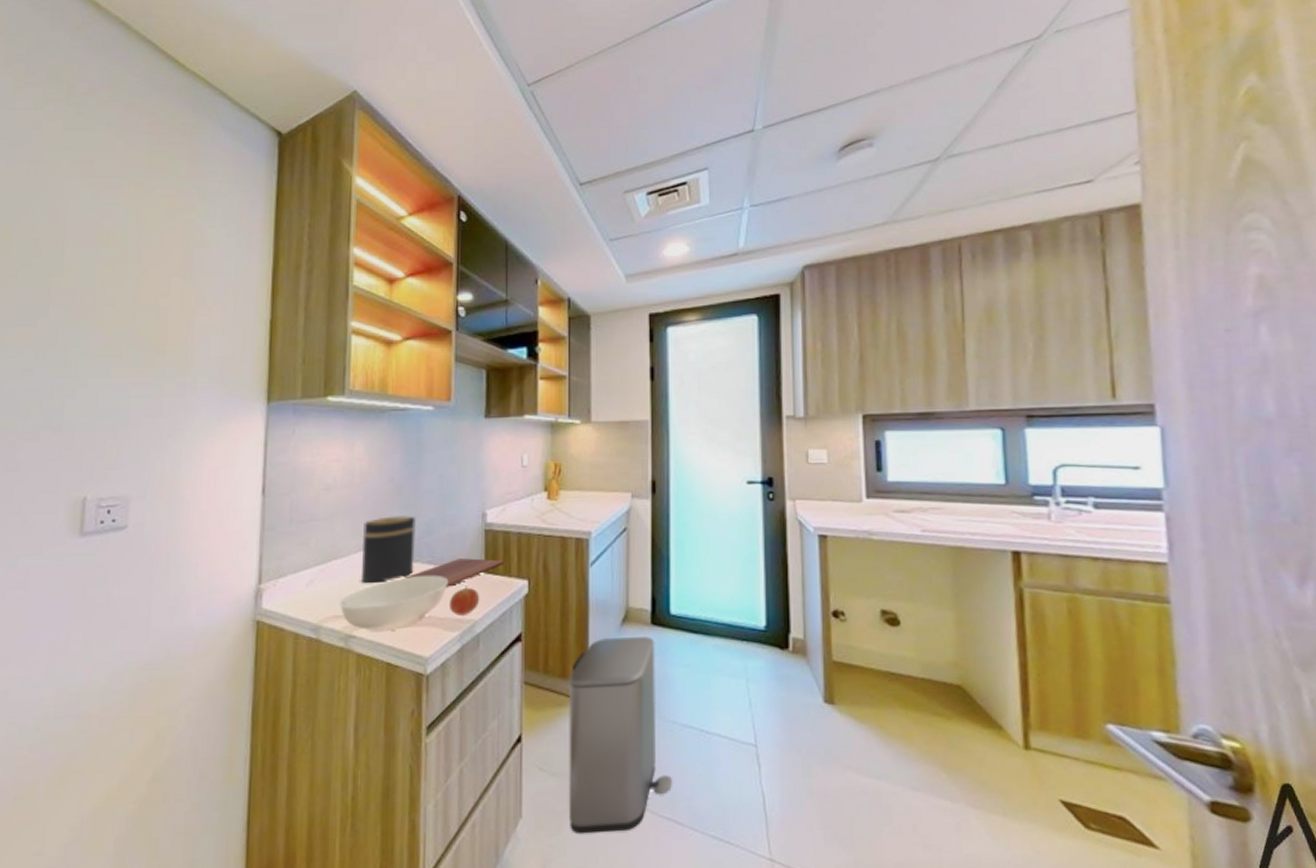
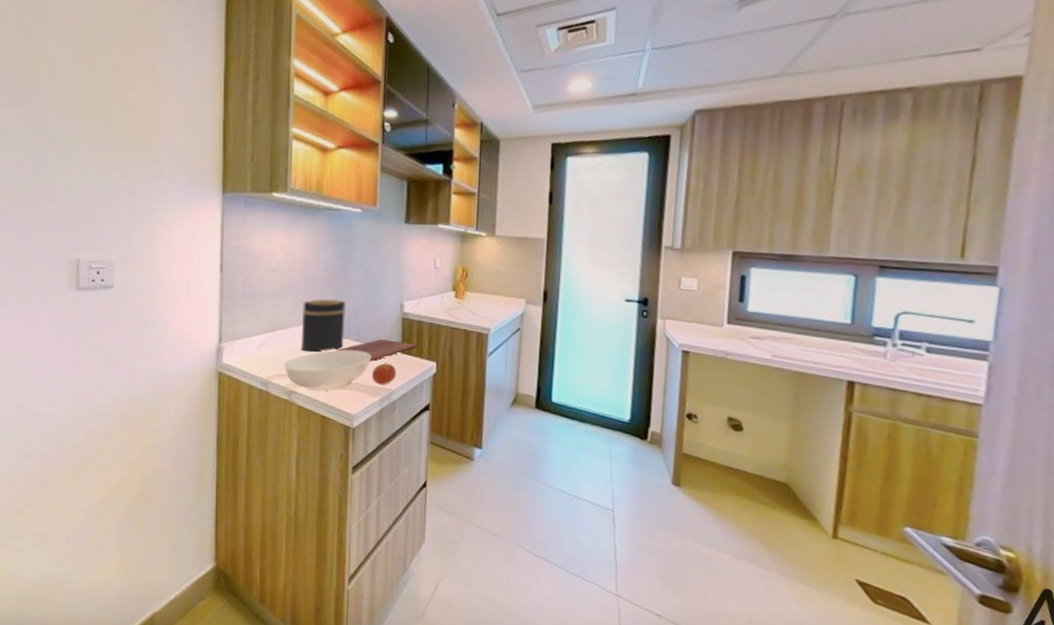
pedal bin: present [568,637,672,834] -> none [461,415,544,561]

